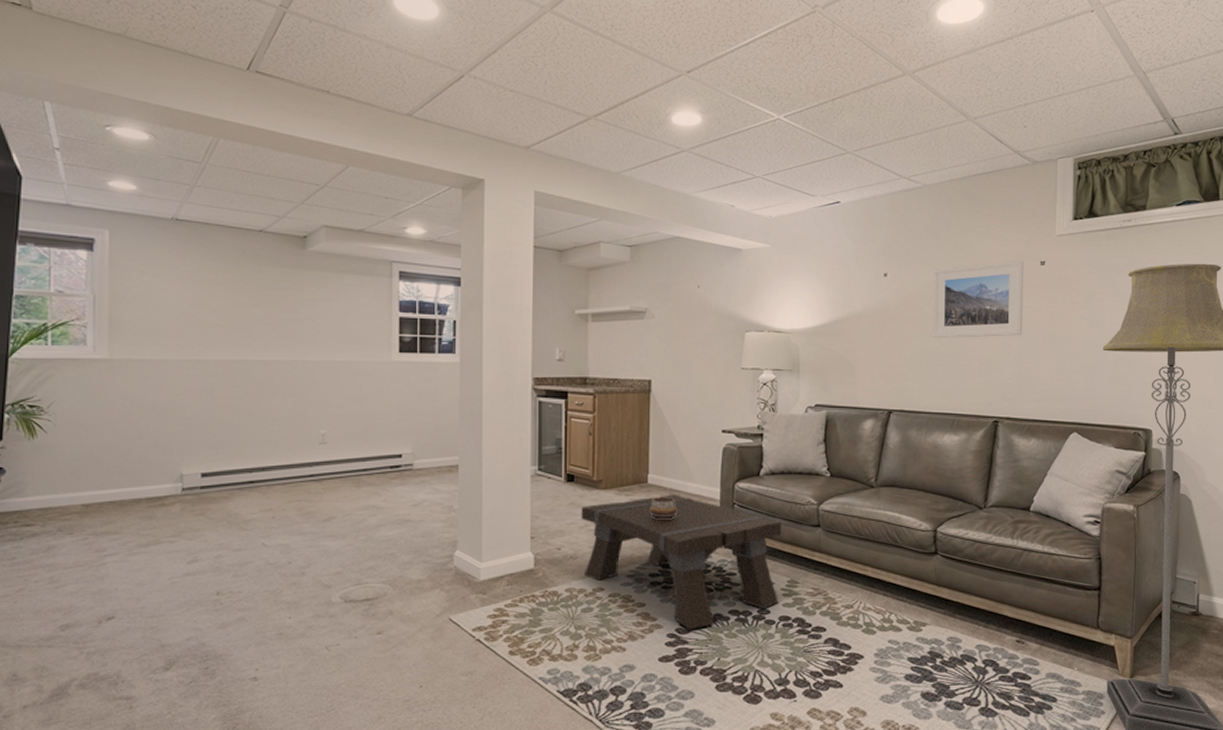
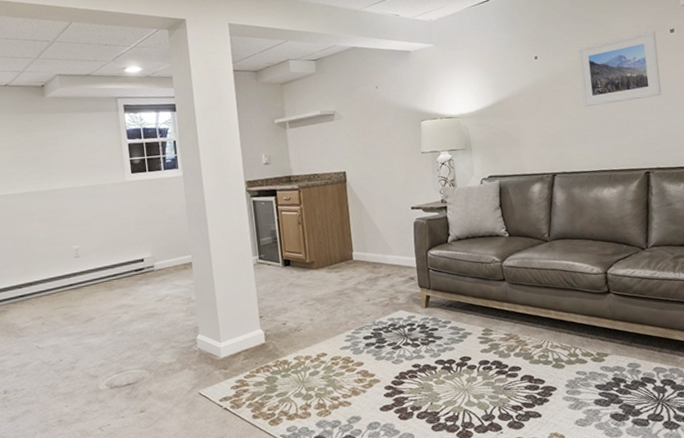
coffee table: present [581,494,782,629] -> none [299,266,477,381]
decorative bowl: present [650,497,678,520] -> none [357,270,381,290]

